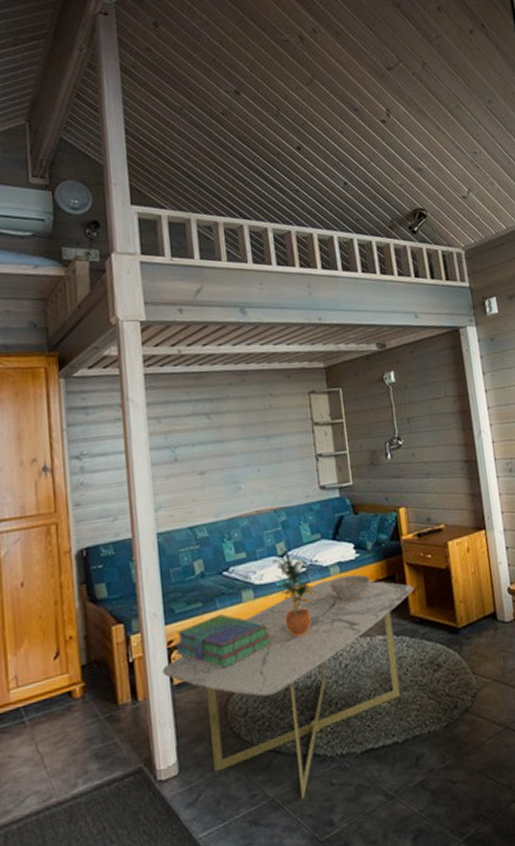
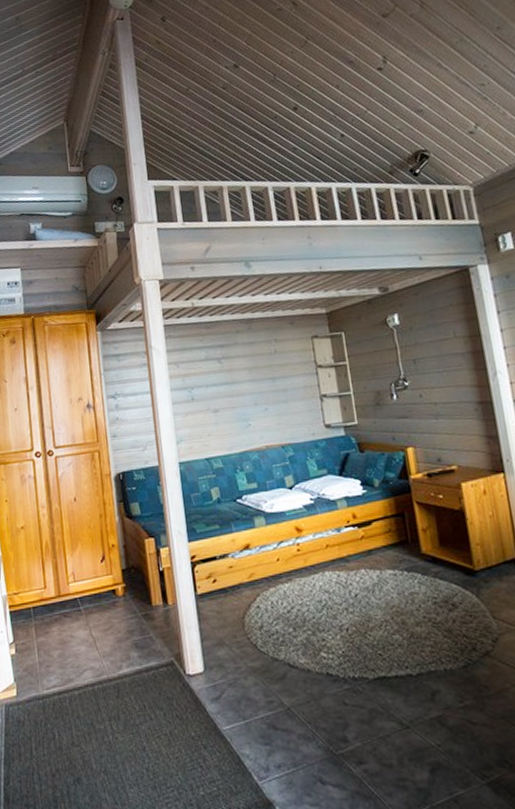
coffee table: present [162,580,413,799] -> none [187,513,424,713]
stack of books: present [175,614,273,669] -> none [197,537,284,585]
potted plant: present [273,548,317,637] -> none [282,481,325,563]
decorative bowl: present [329,574,371,602] -> none [336,509,379,535]

